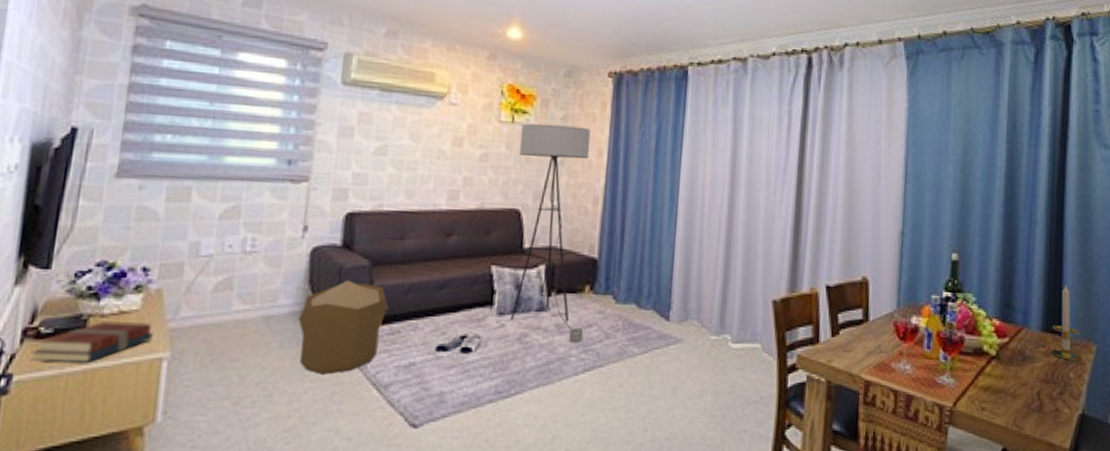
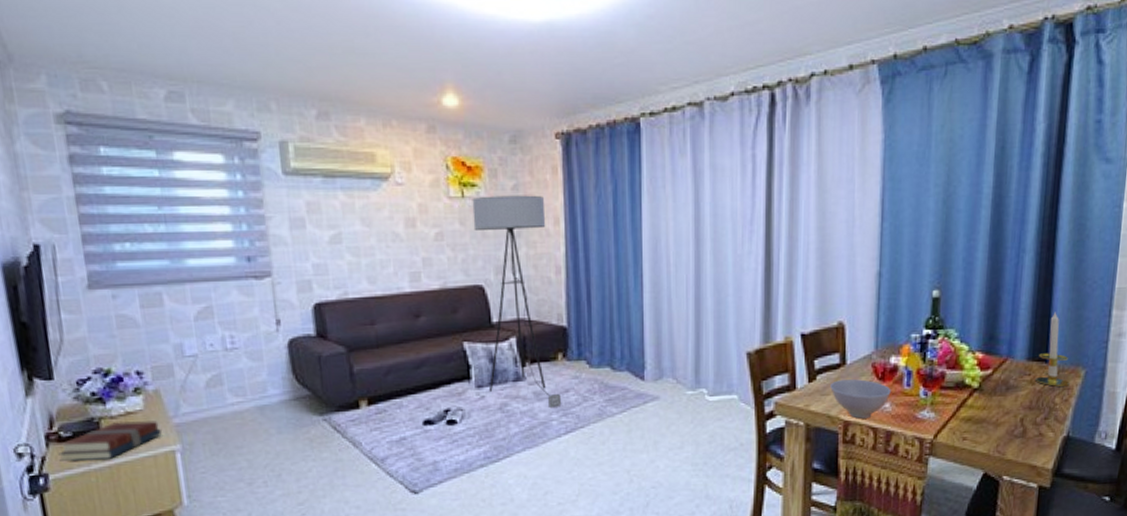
pouf: present [298,280,389,375] -> none [289,367,372,454]
bowl: none [853,337,912,380] -> present [830,379,891,419]

